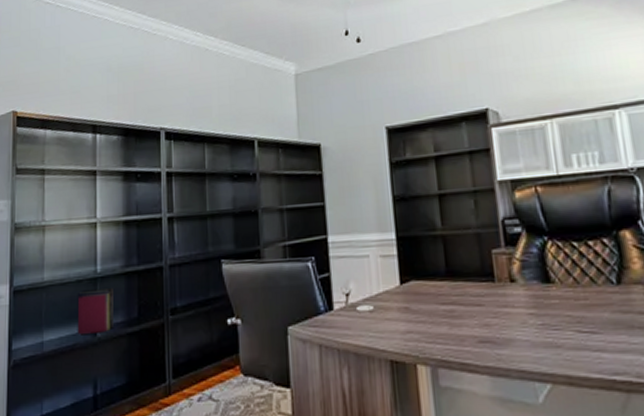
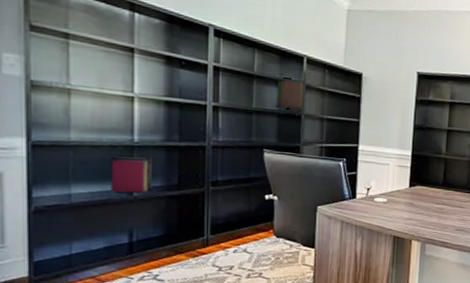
books: none [229,168,259,207] -> present [276,77,304,111]

